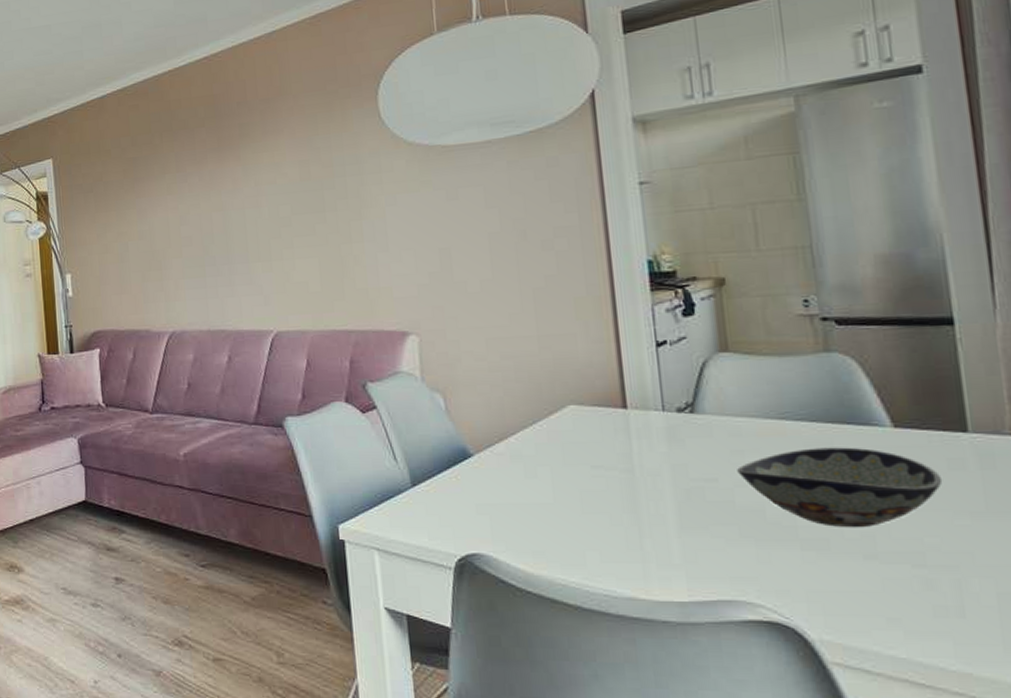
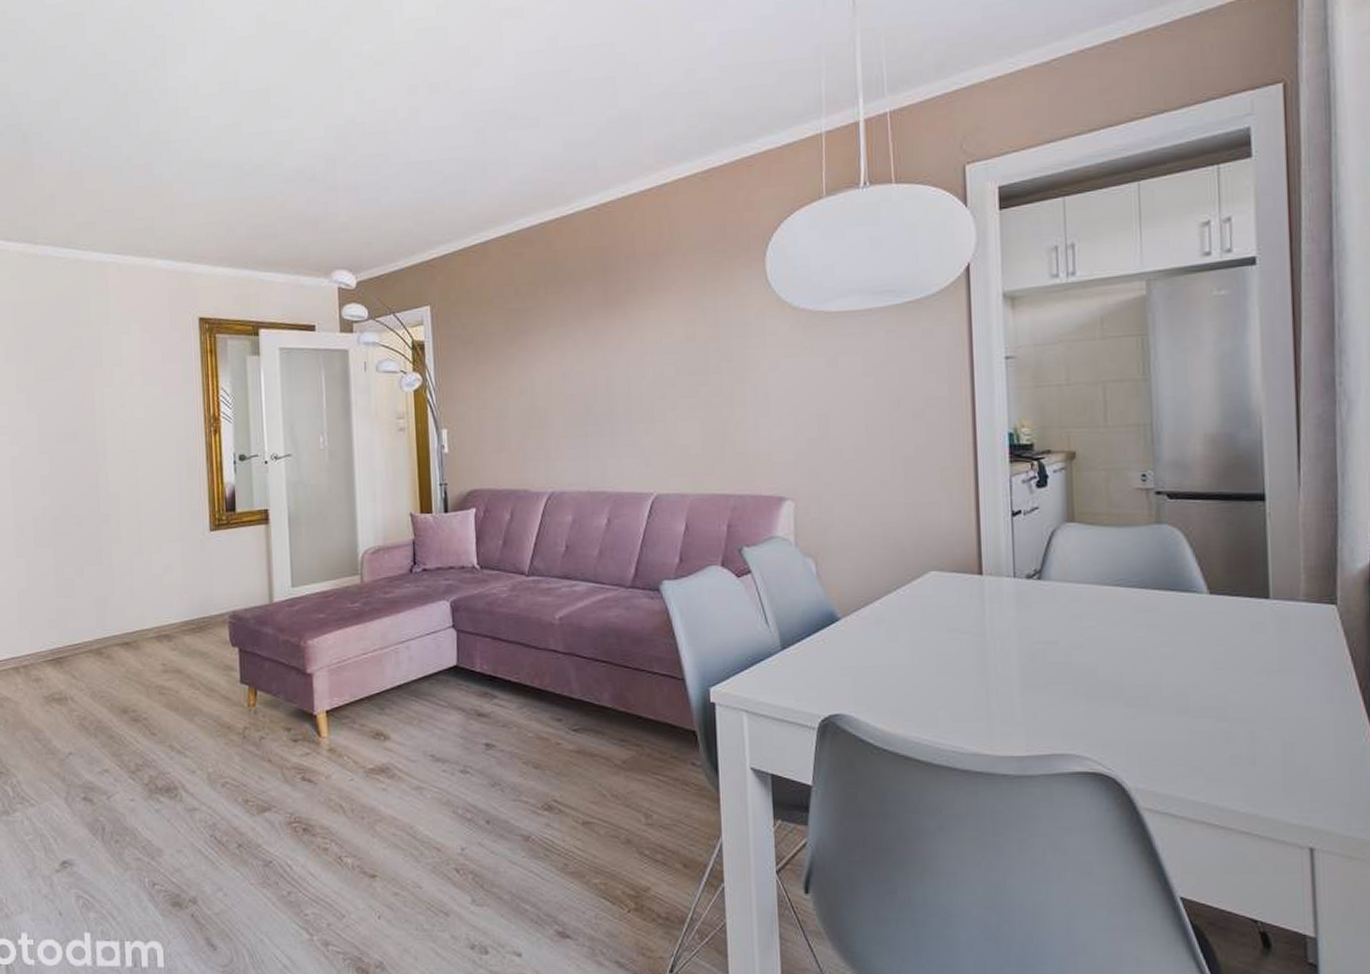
decorative bowl: present [737,447,943,528] -> none [1075,612,1246,686]

